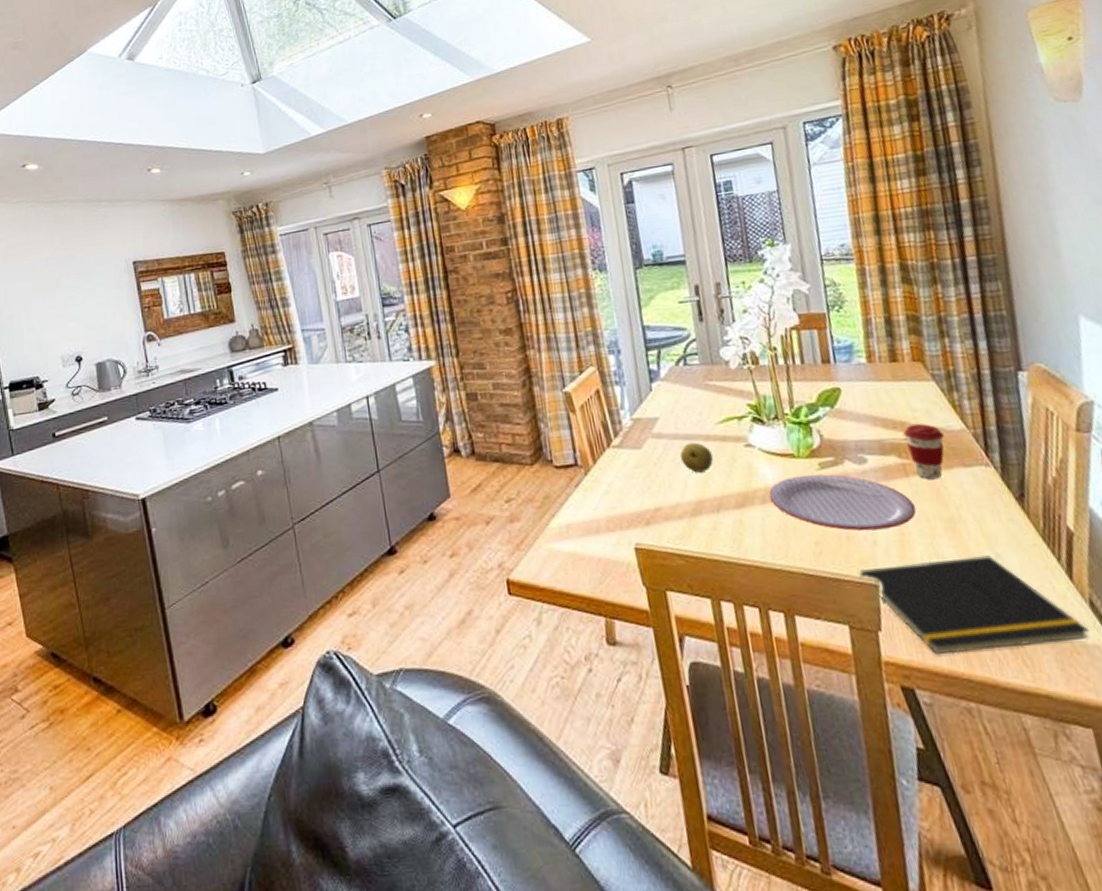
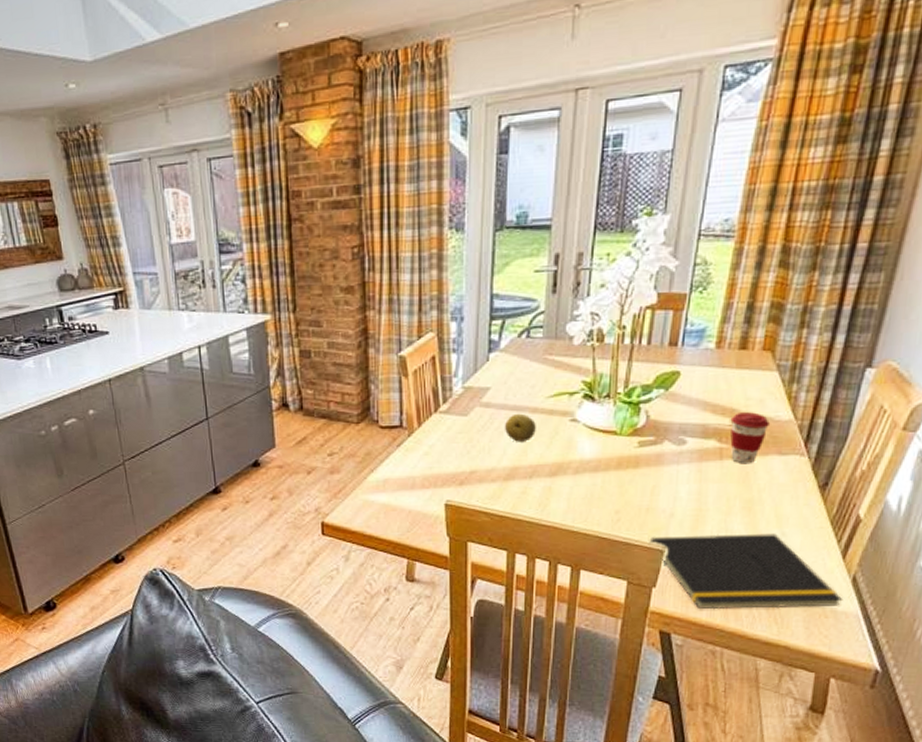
plate: present [768,474,917,531] -> none [582,451,721,505]

